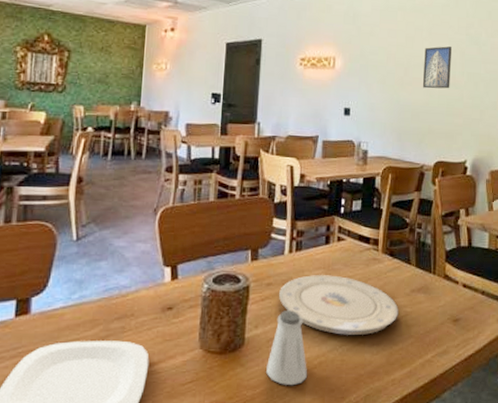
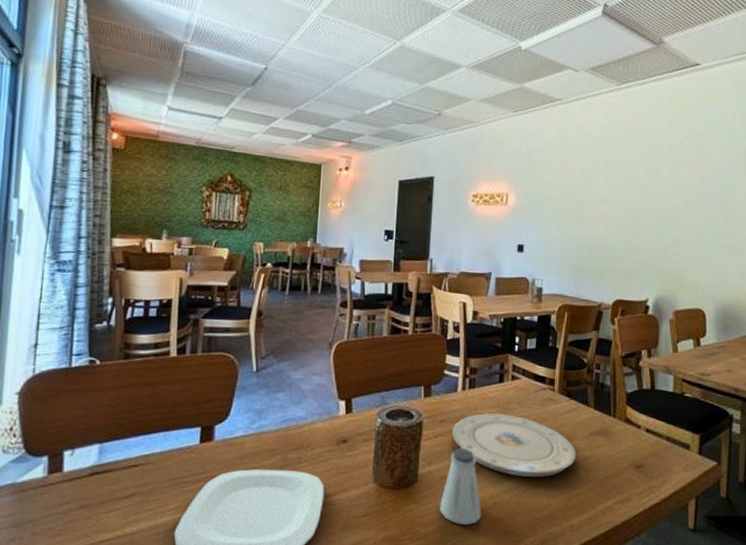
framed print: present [422,46,452,89] -> none [599,181,630,225]

